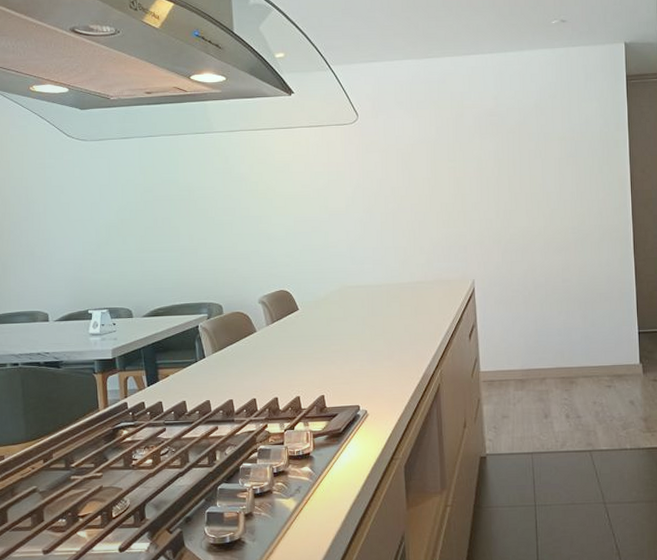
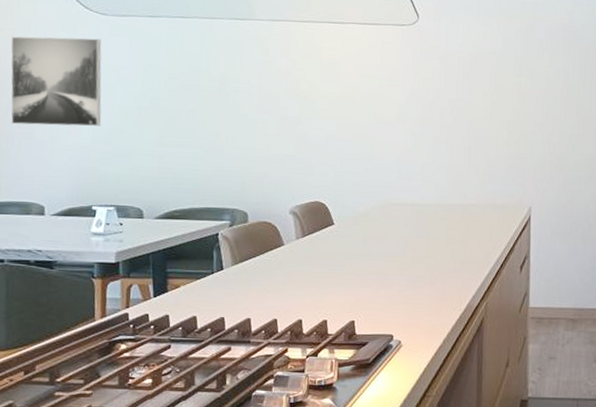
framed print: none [8,162,90,244] -> present [10,36,102,127]

